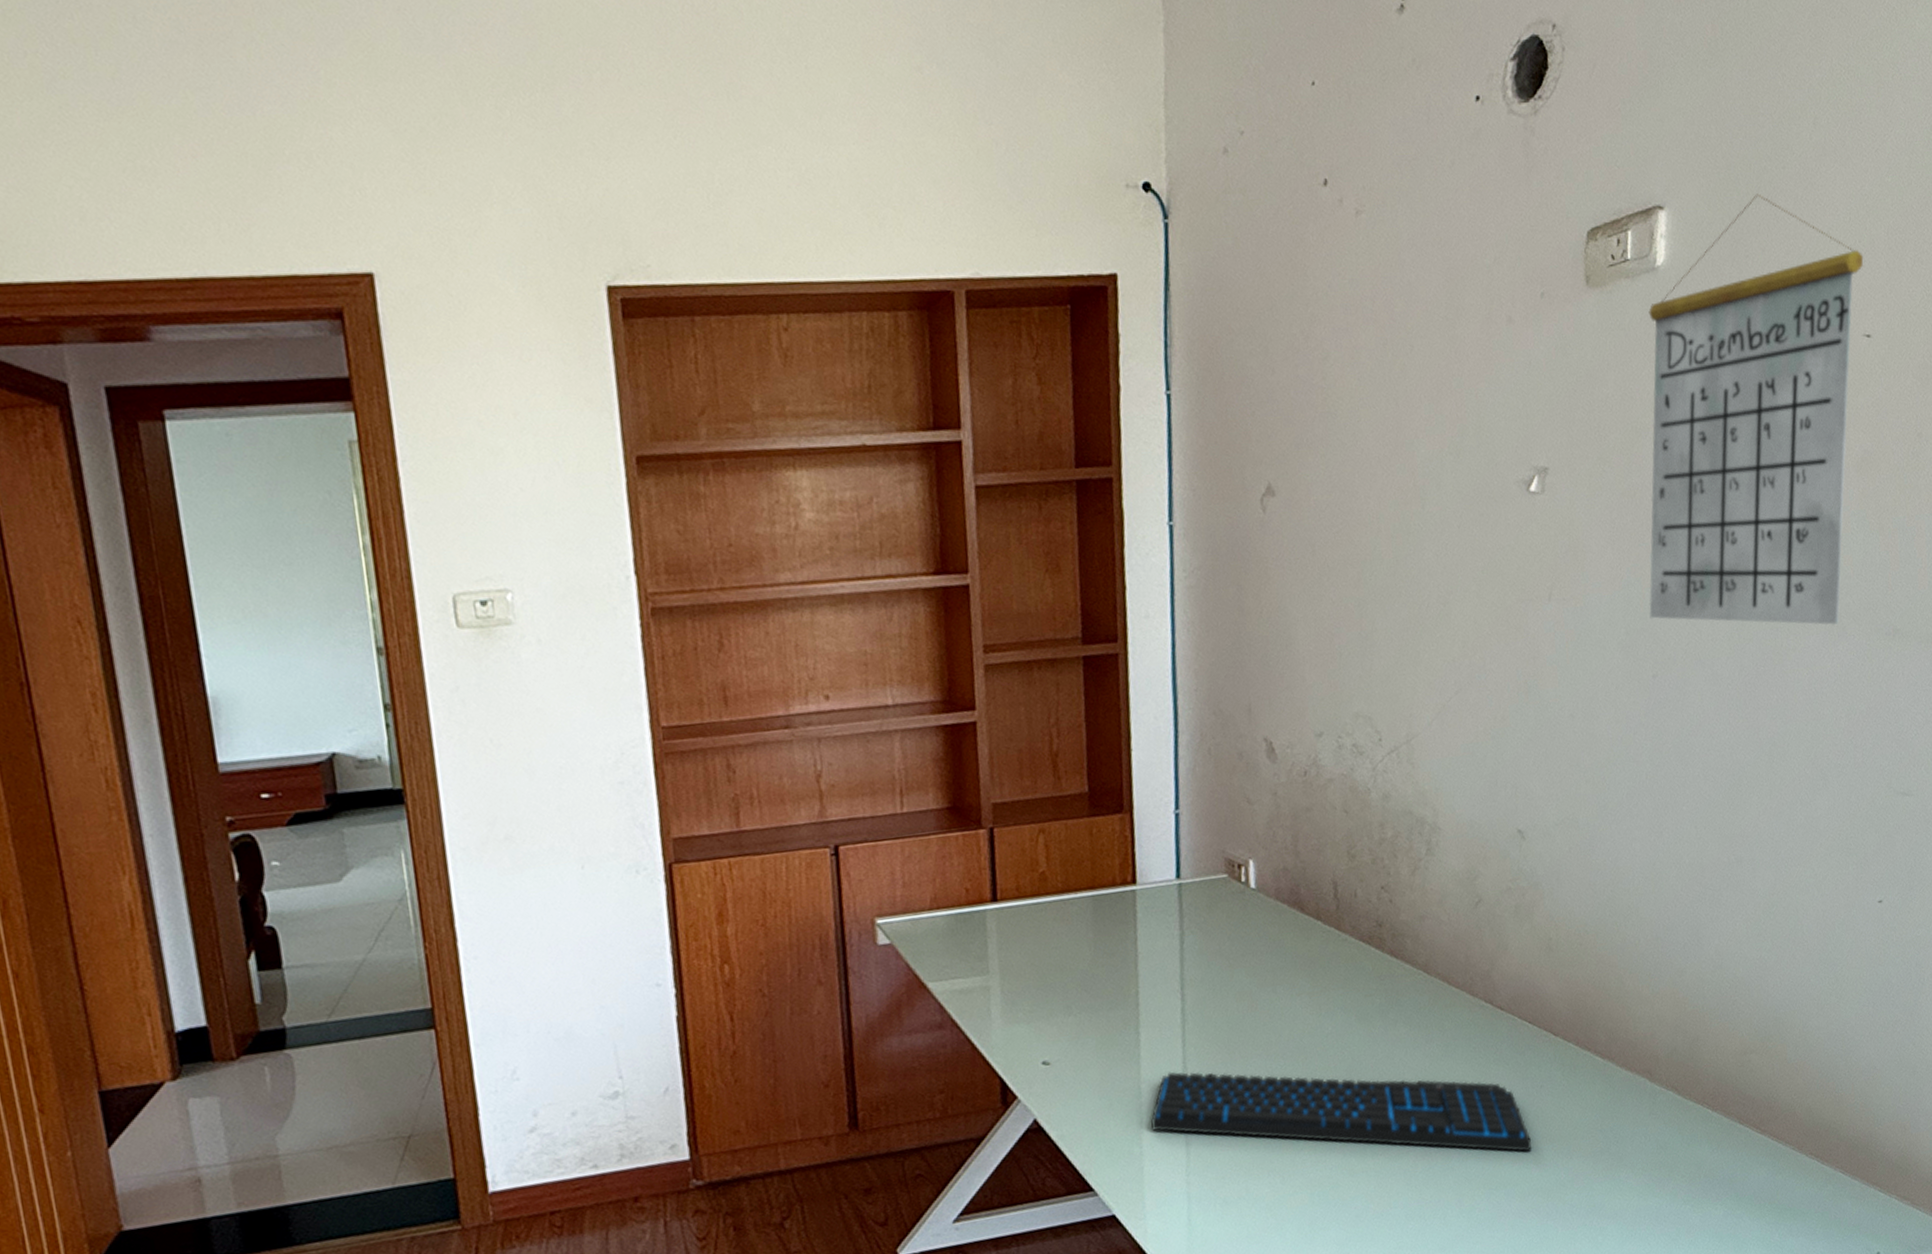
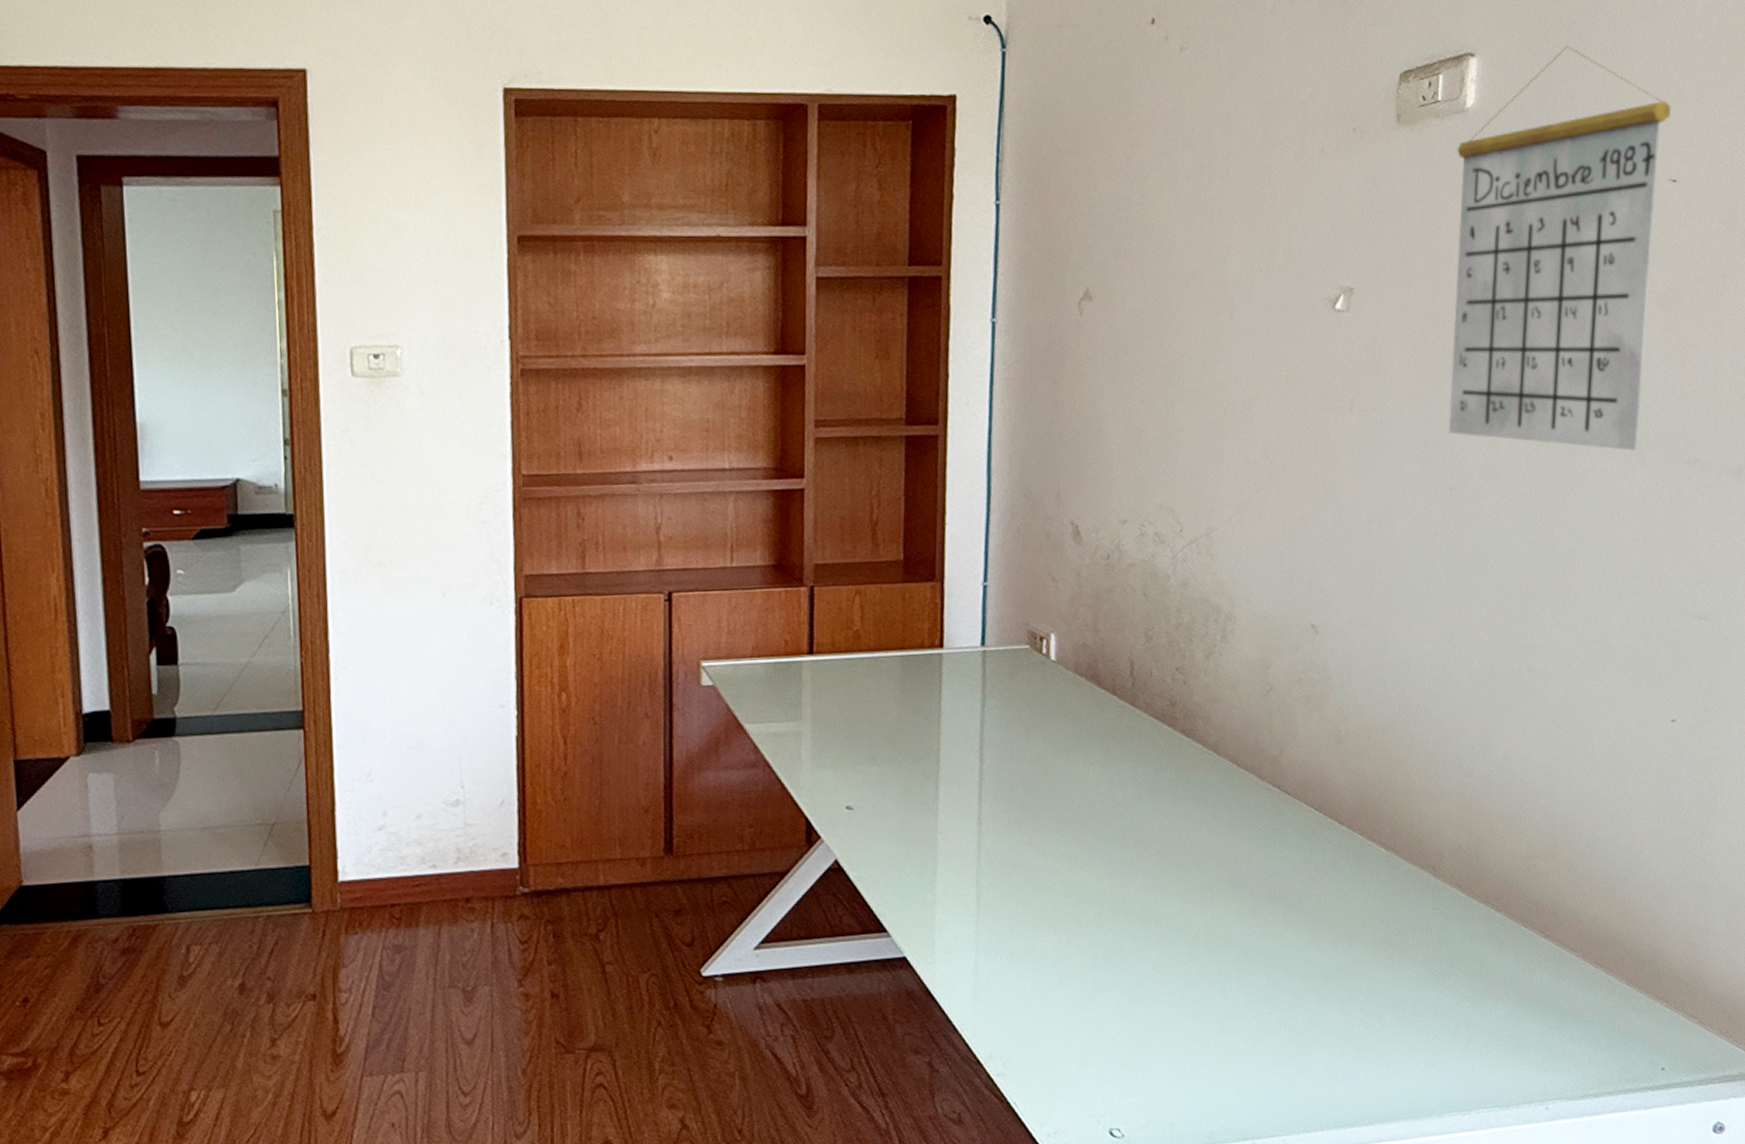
keyboard: present [1151,1071,1532,1152] -> none [945,826,1313,934]

